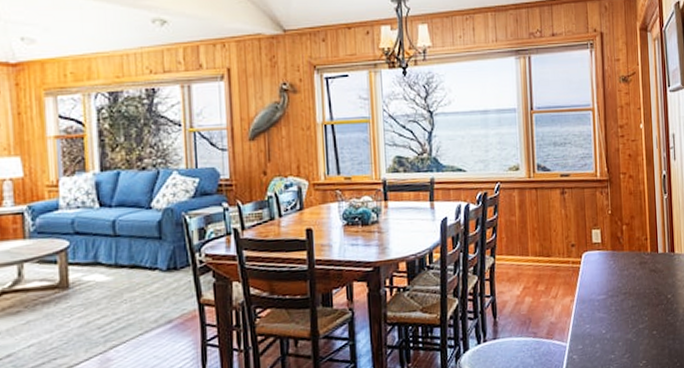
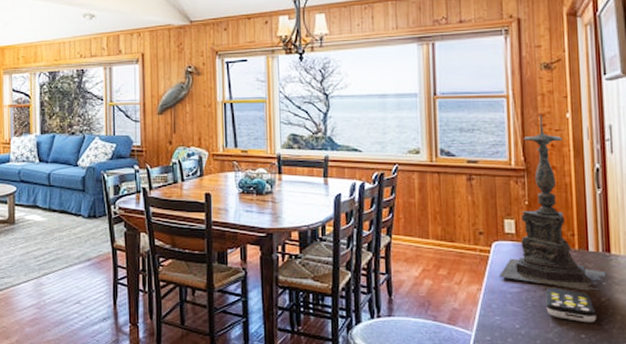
candle holder: none [588,125,672,291] -> present [498,113,607,291]
remote control: none [625,290,665,320] -> present [545,288,597,323]

